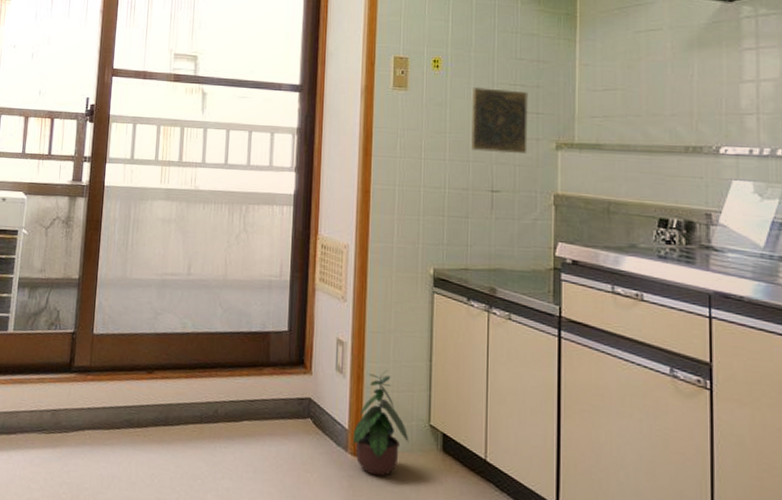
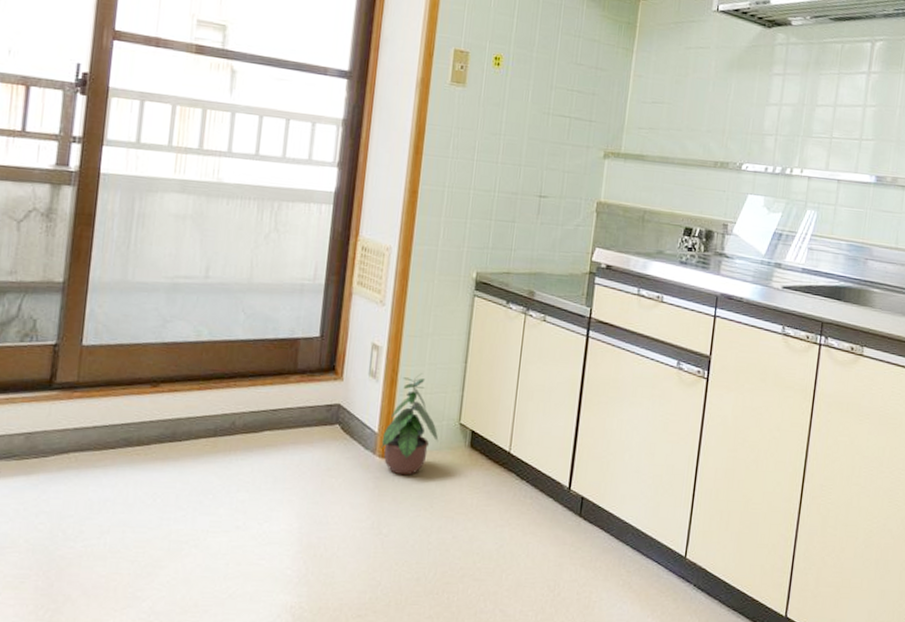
decorative tile: present [471,86,528,154] -> none [524,89,584,160]

